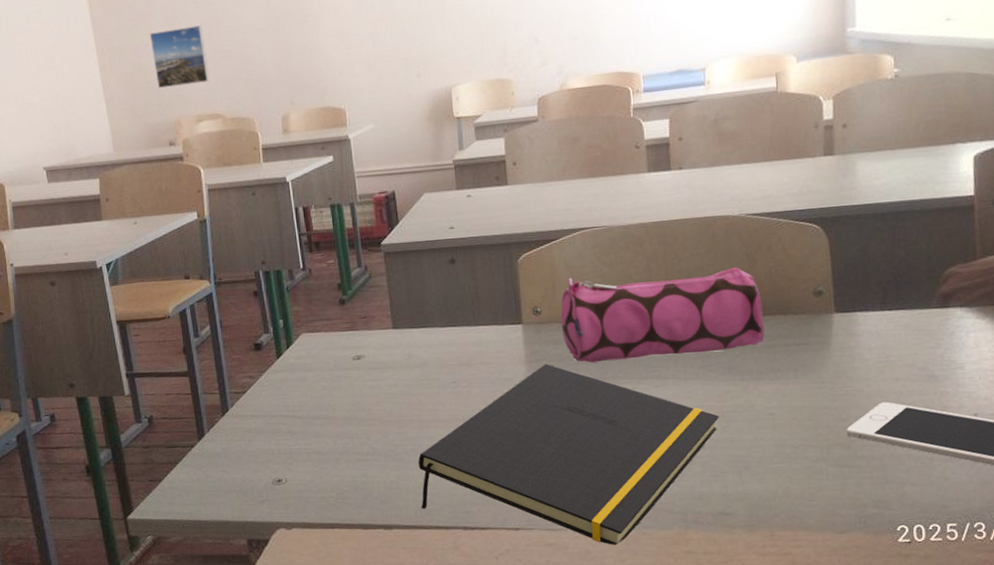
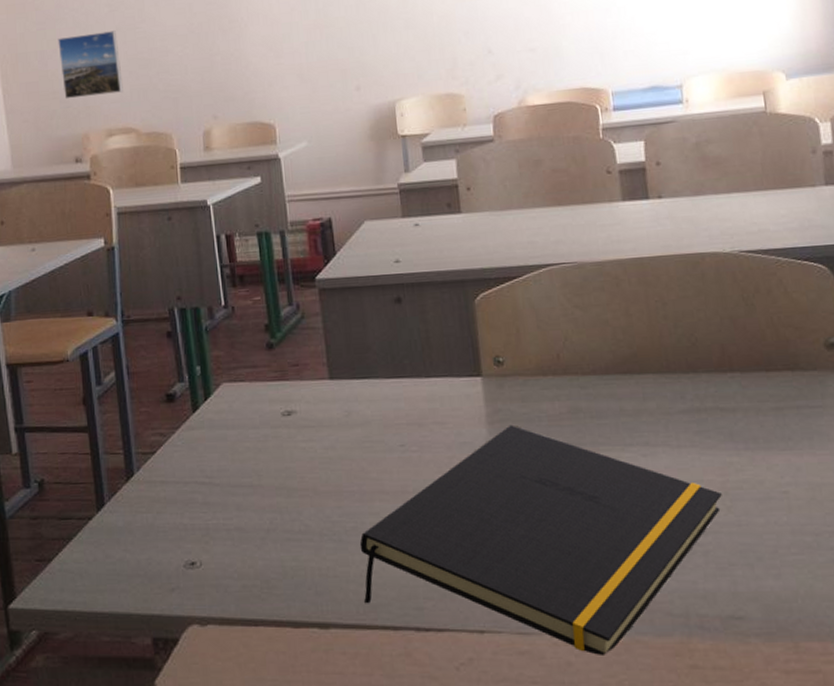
pencil case: present [560,267,765,363] -> none [526,313,771,425]

